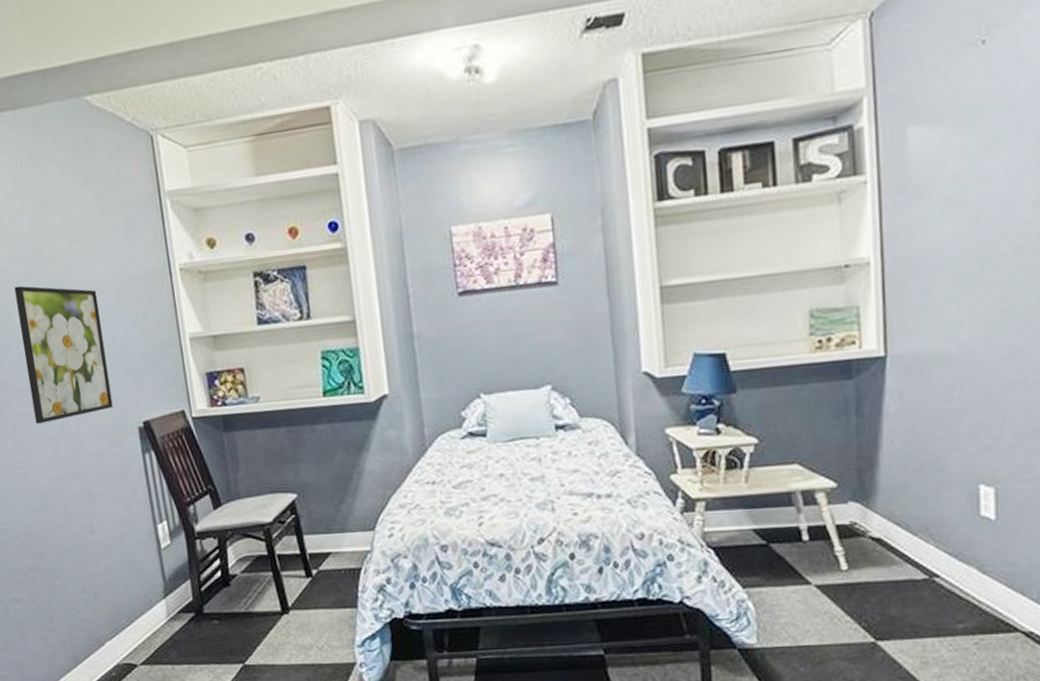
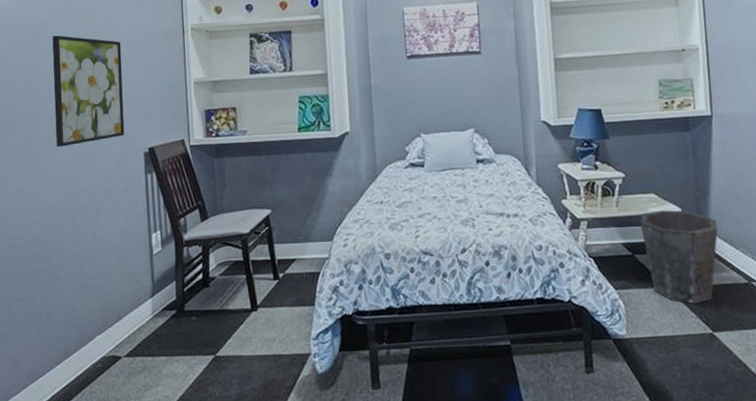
waste bin: none [778,485,889,605] -> present [640,210,718,304]

